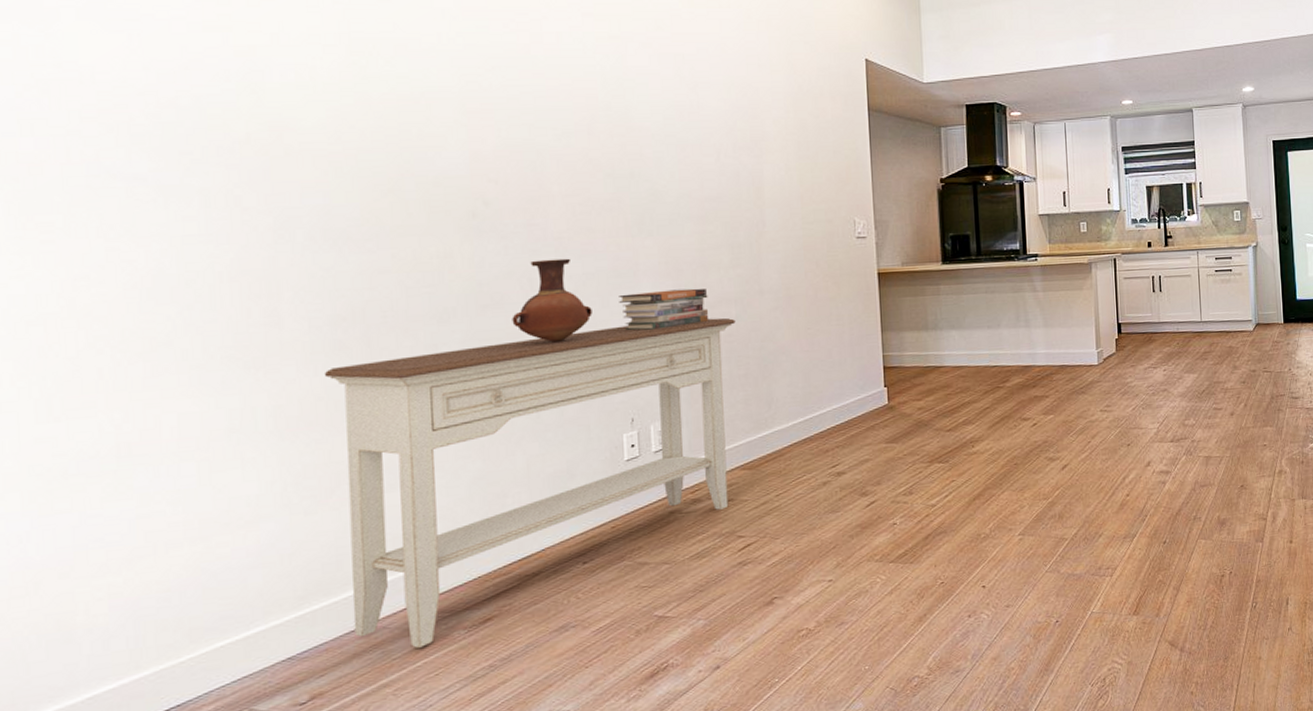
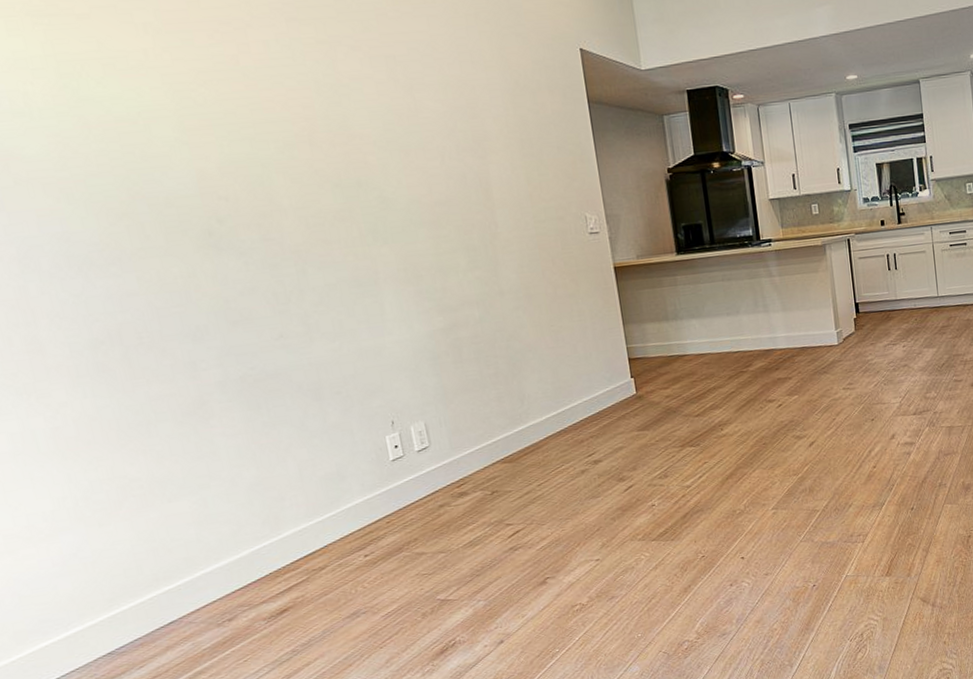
console table: present [324,318,736,648] -> none [92,320,494,639]
vase: present [512,258,592,343] -> none [263,270,340,354]
book stack: present [619,288,708,331] -> none [363,293,453,338]

